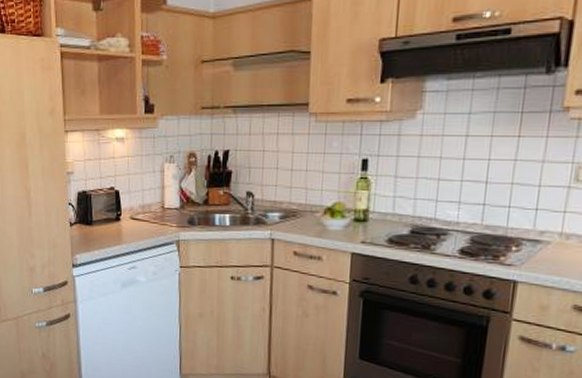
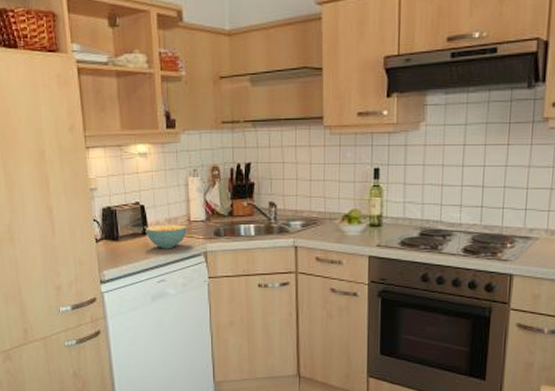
cereal bowl: none [119,210,161,236] -> present [145,224,187,249]

